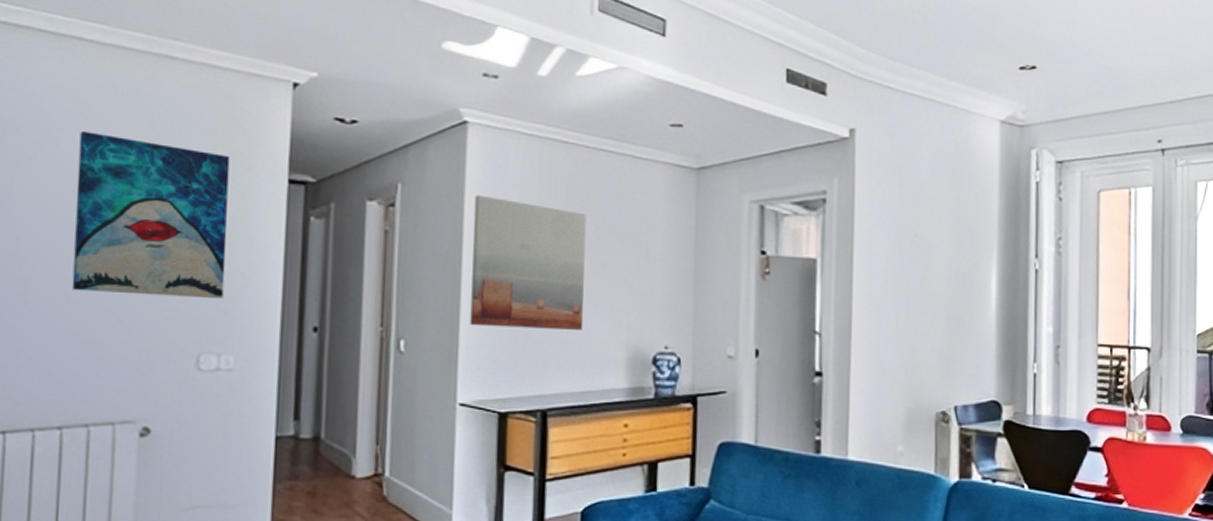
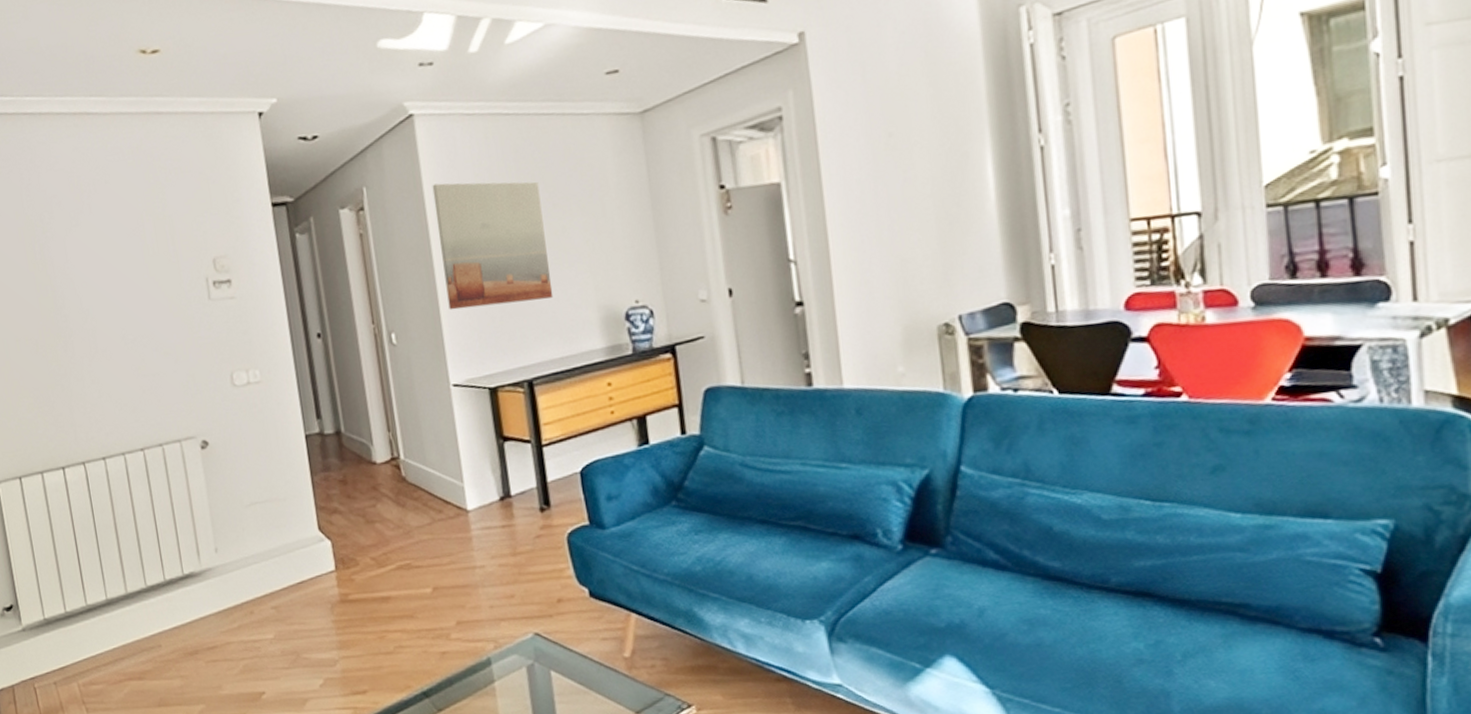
wall art: present [72,131,230,300] -> none [104,191,241,333]

